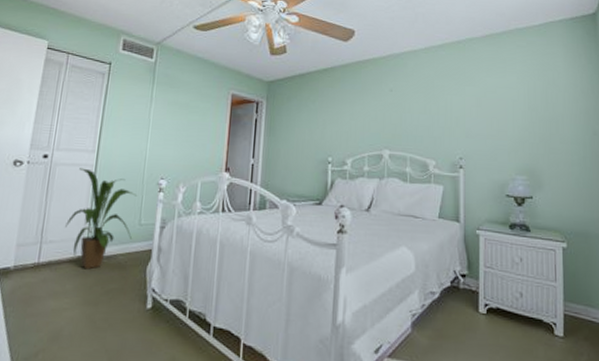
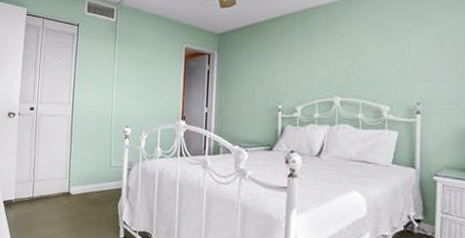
house plant: present [65,168,138,270] -> none [51,118,108,204]

